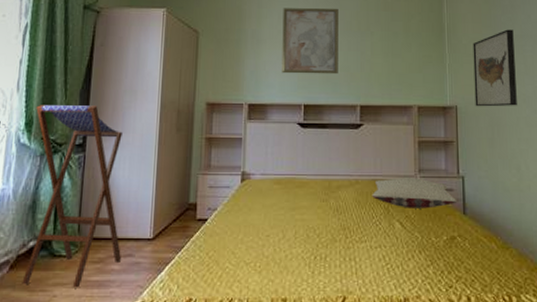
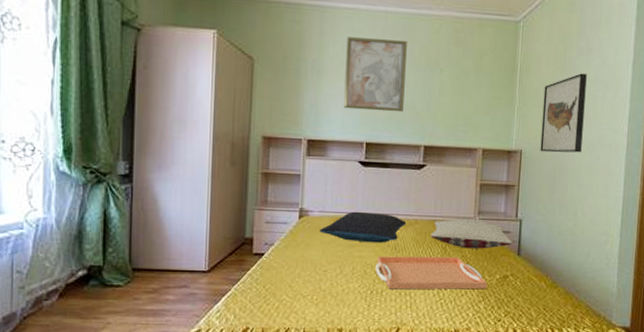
stool: present [22,105,122,288] -> none [73,131,176,316]
pillow: none [261,173,347,205] -> present [319,211,407,243]
serving tray: none [318,217,435,254] -> present [375,256,488,290]

